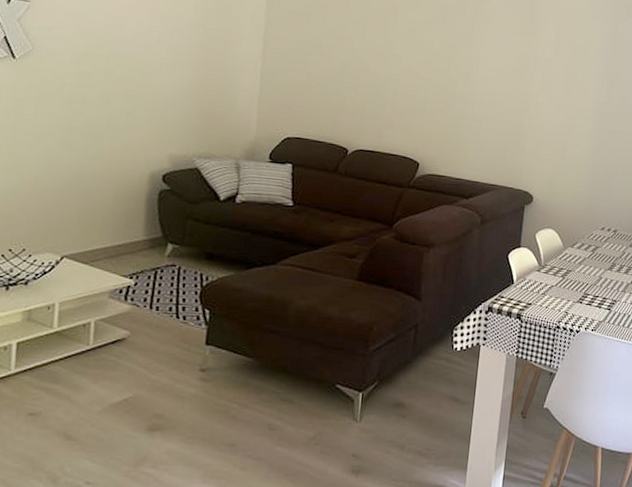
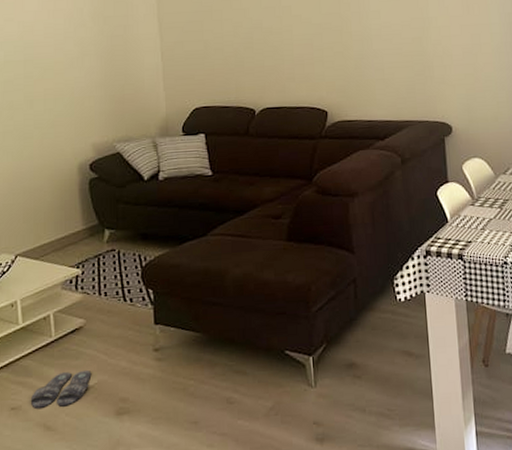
slippers: none [52,382,128,417] -> present [30,371,92,408]

